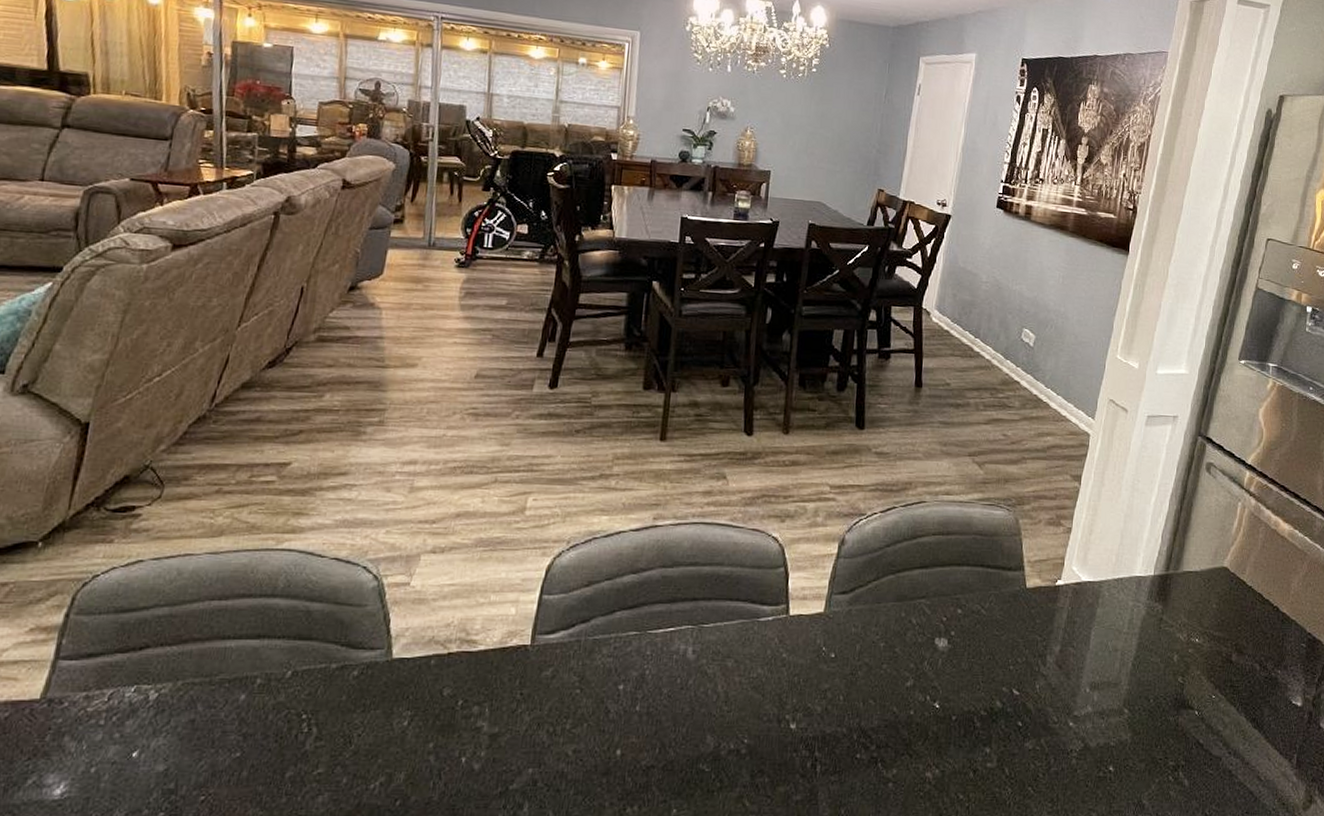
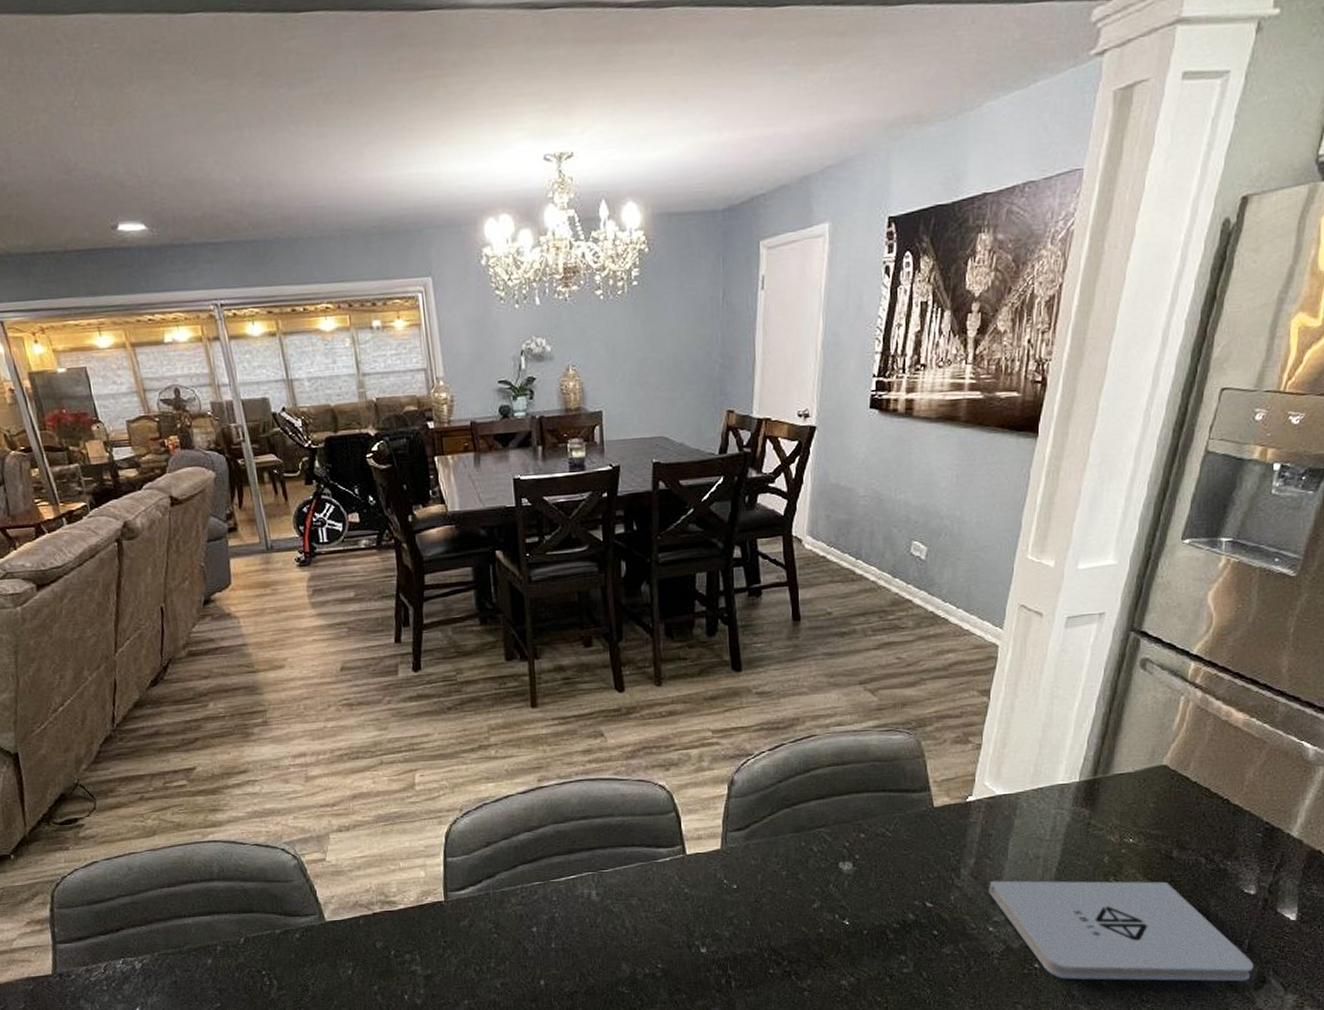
notepad: none [1071,672,1302,800] -> present [989,880,1254,982]

